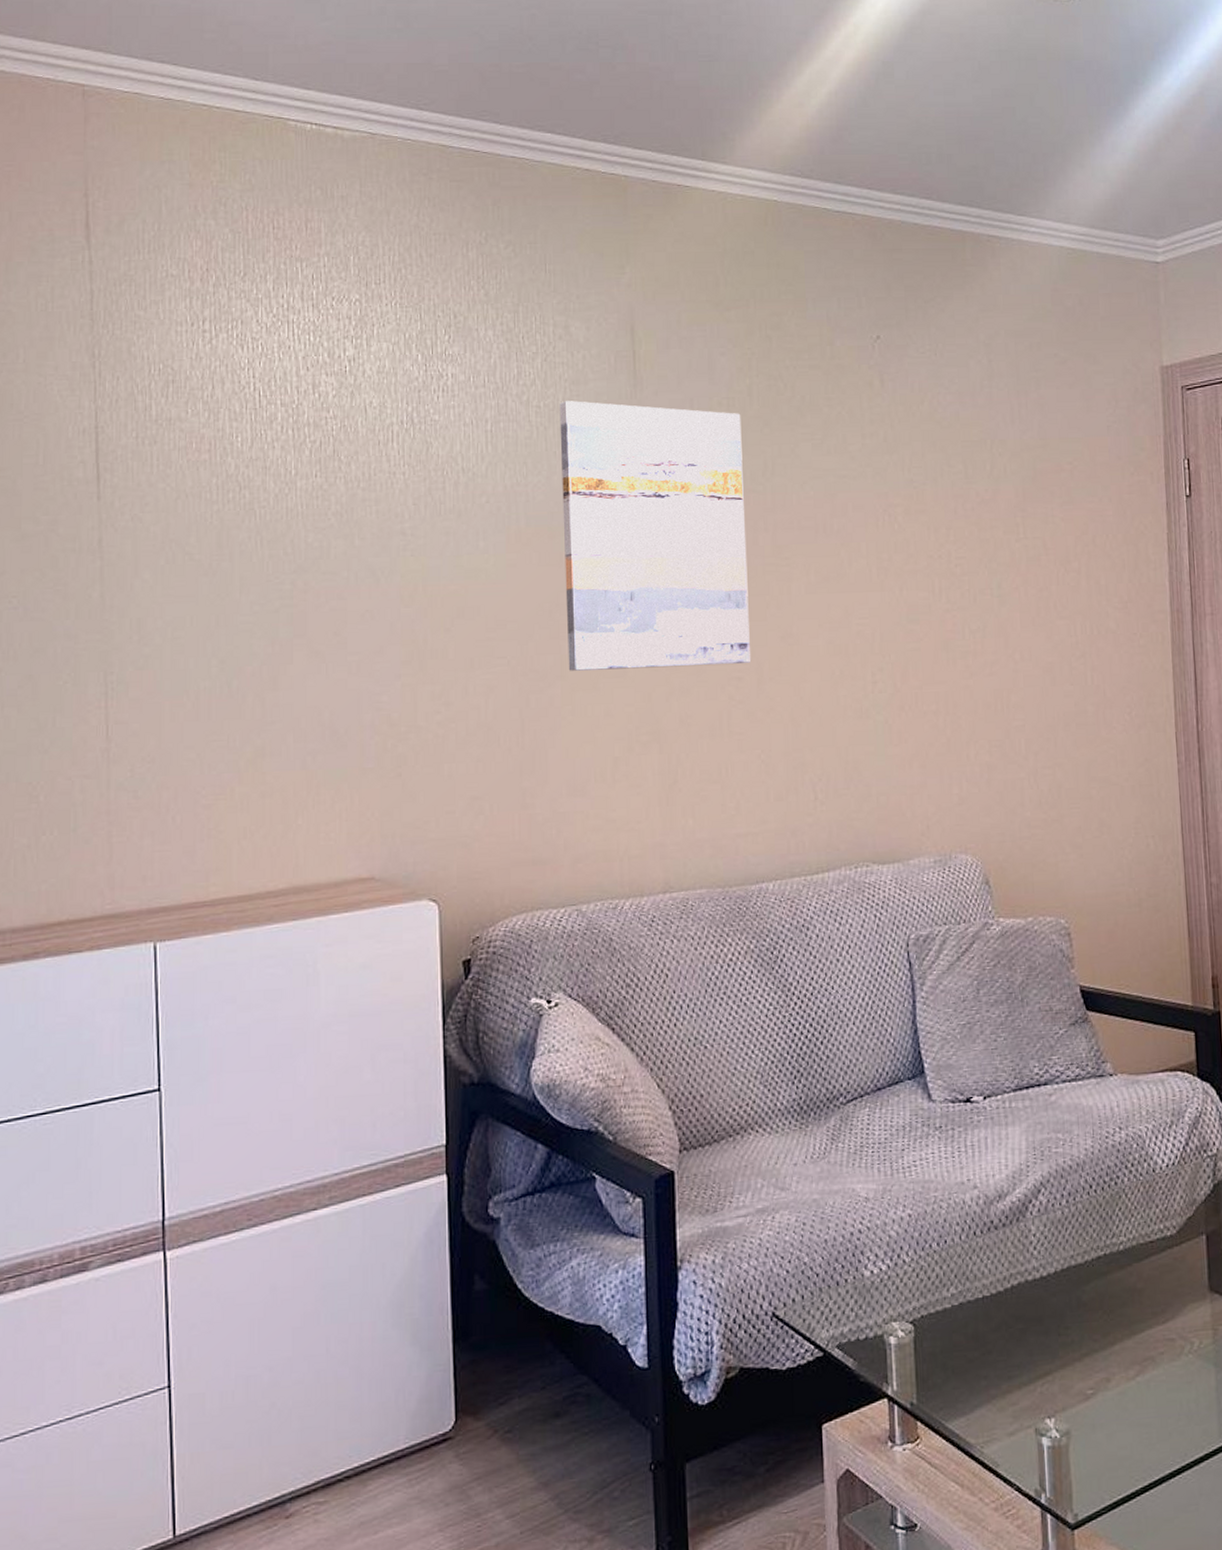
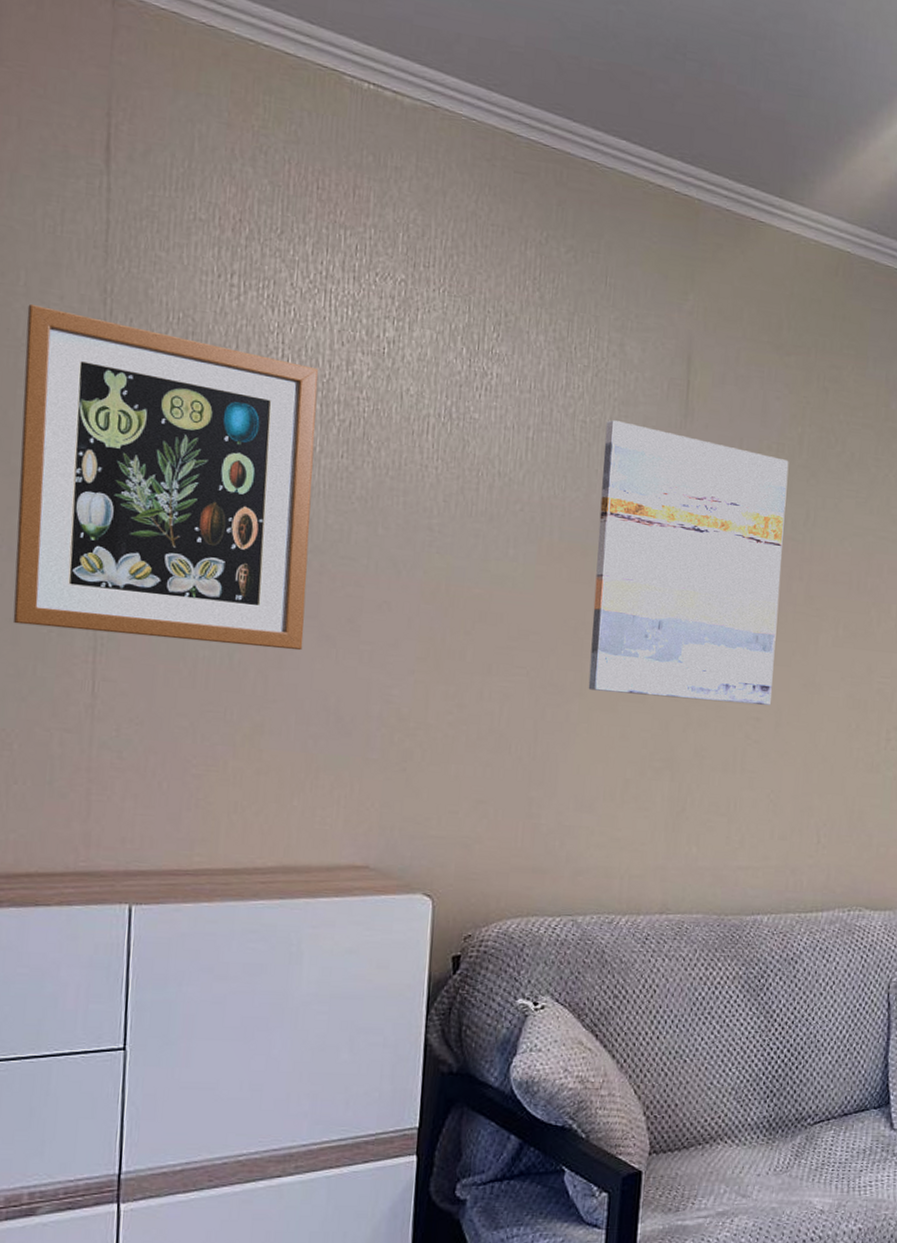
wall art: none [27,378,295,680] -> present [12,304,318,651]

